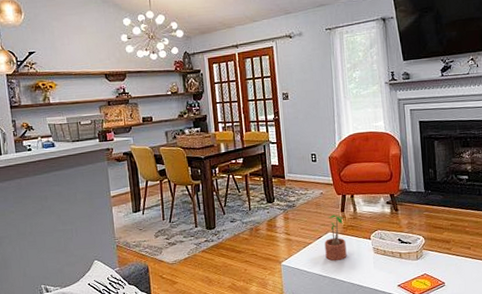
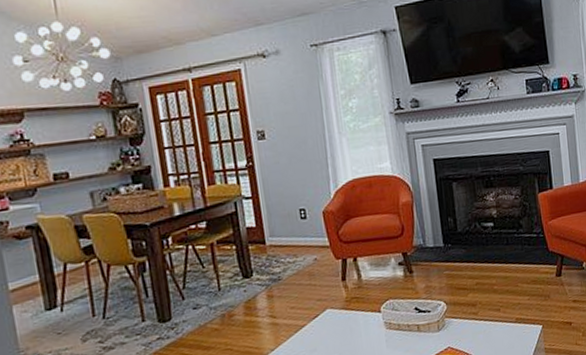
potted plant: present [324,215,347,261] -> none [322,285,352,345]

